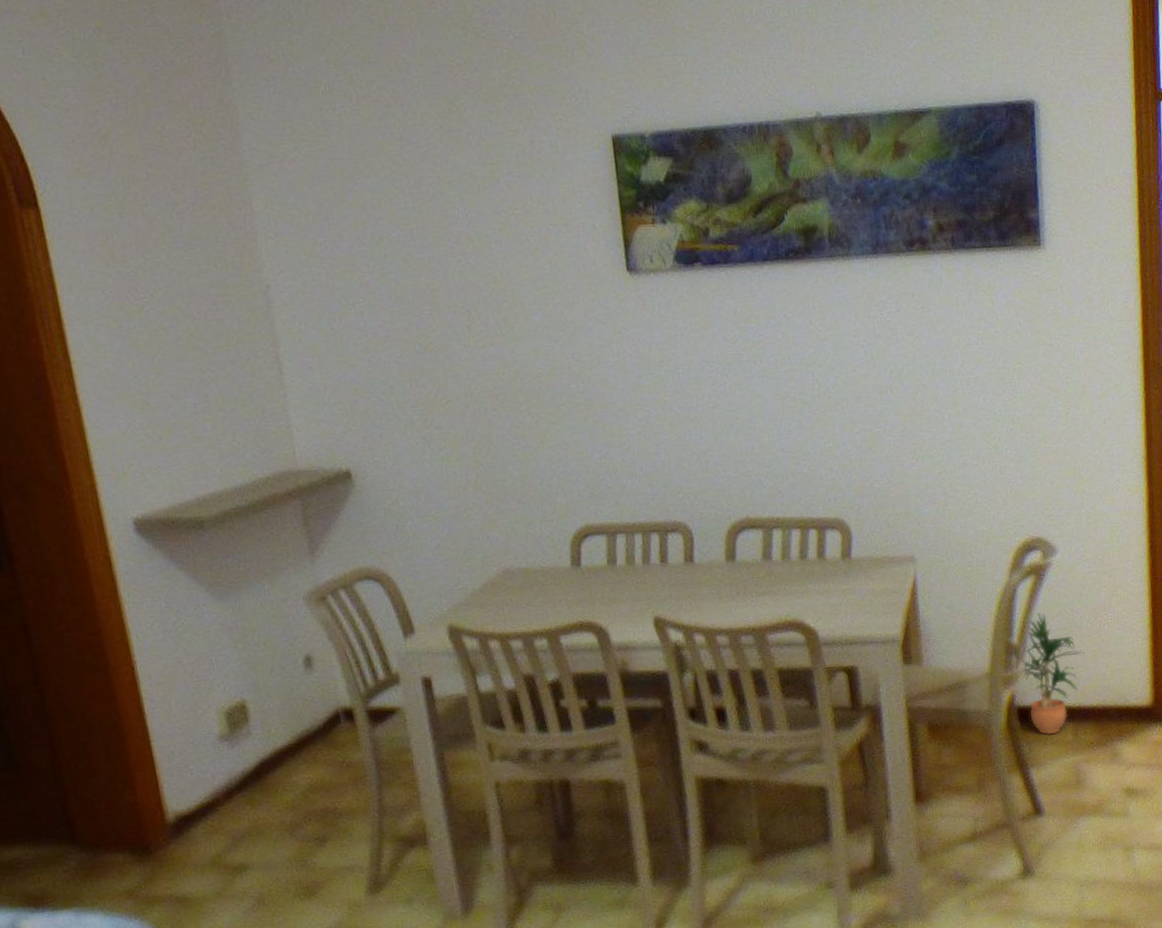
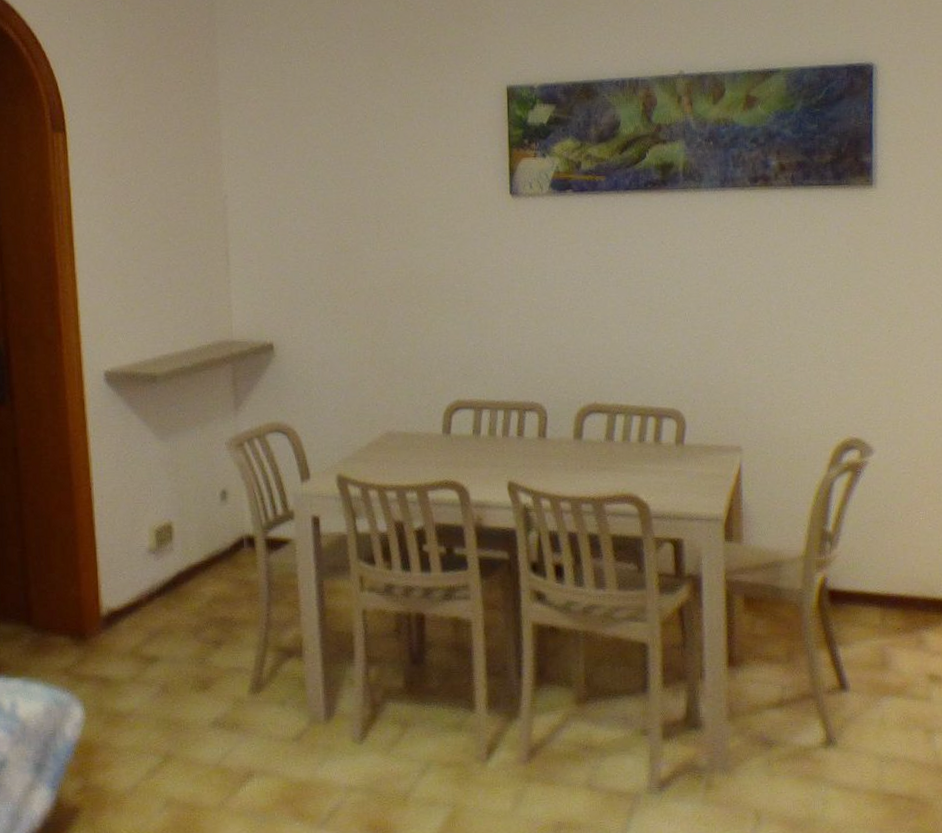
potted plant: present [1022,613,1084,735] -> none [835,506,895,617]

